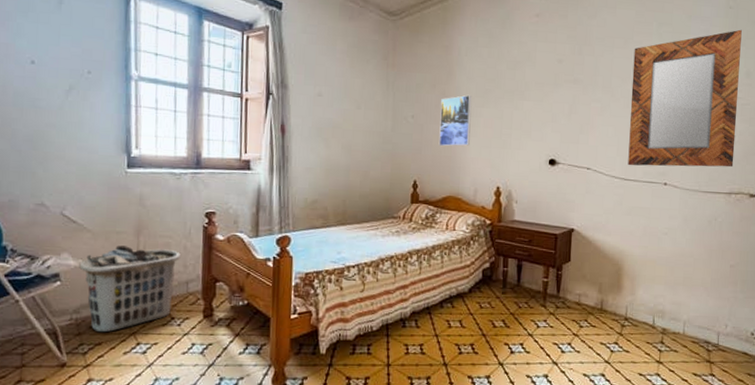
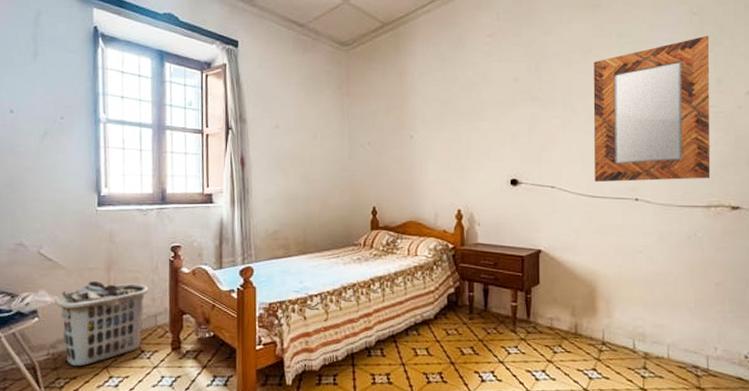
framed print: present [438,94,472,147] -> none [396,118,428,172]

